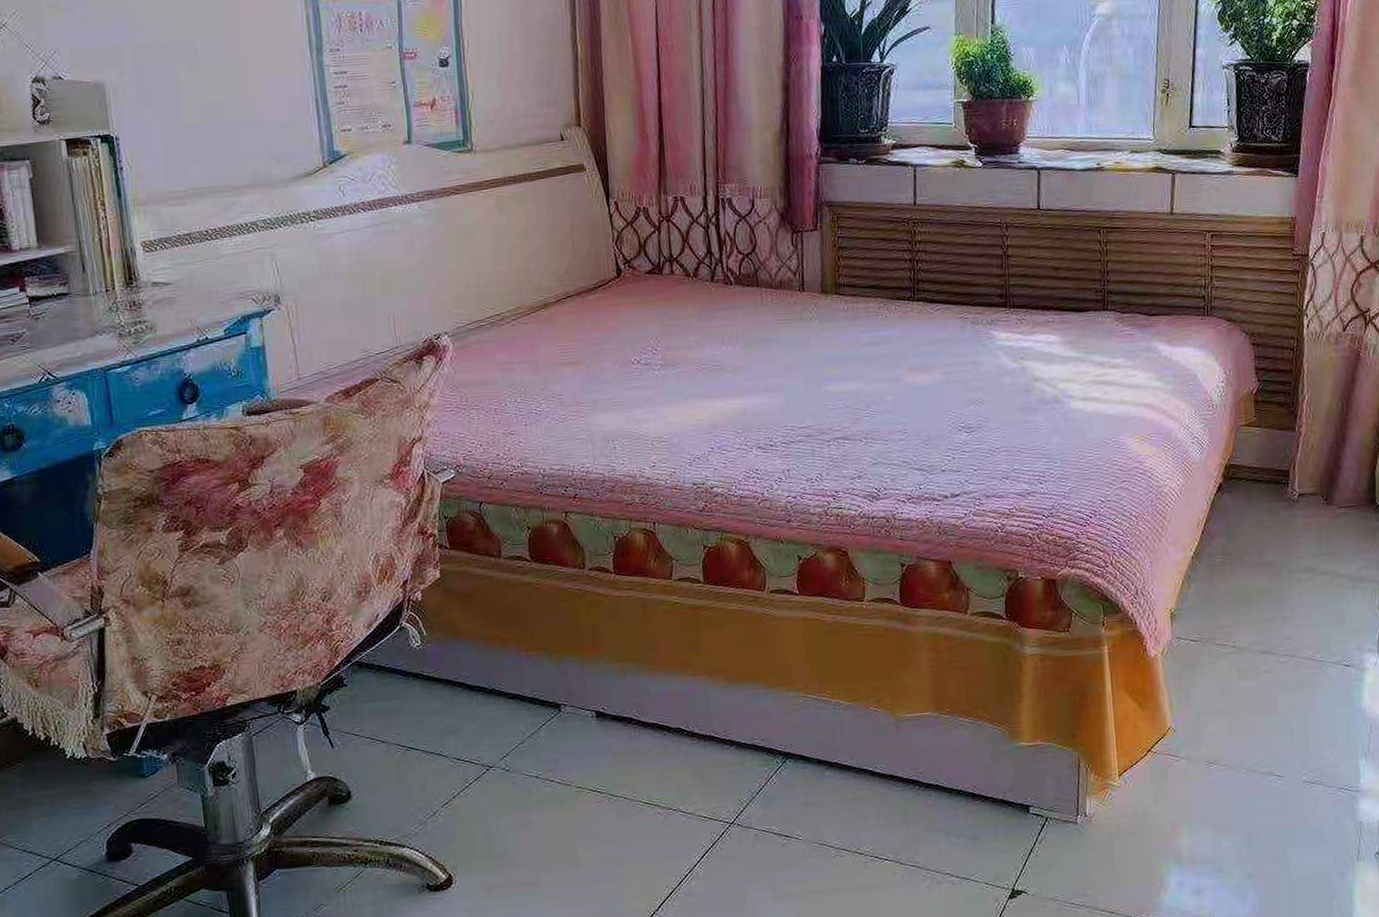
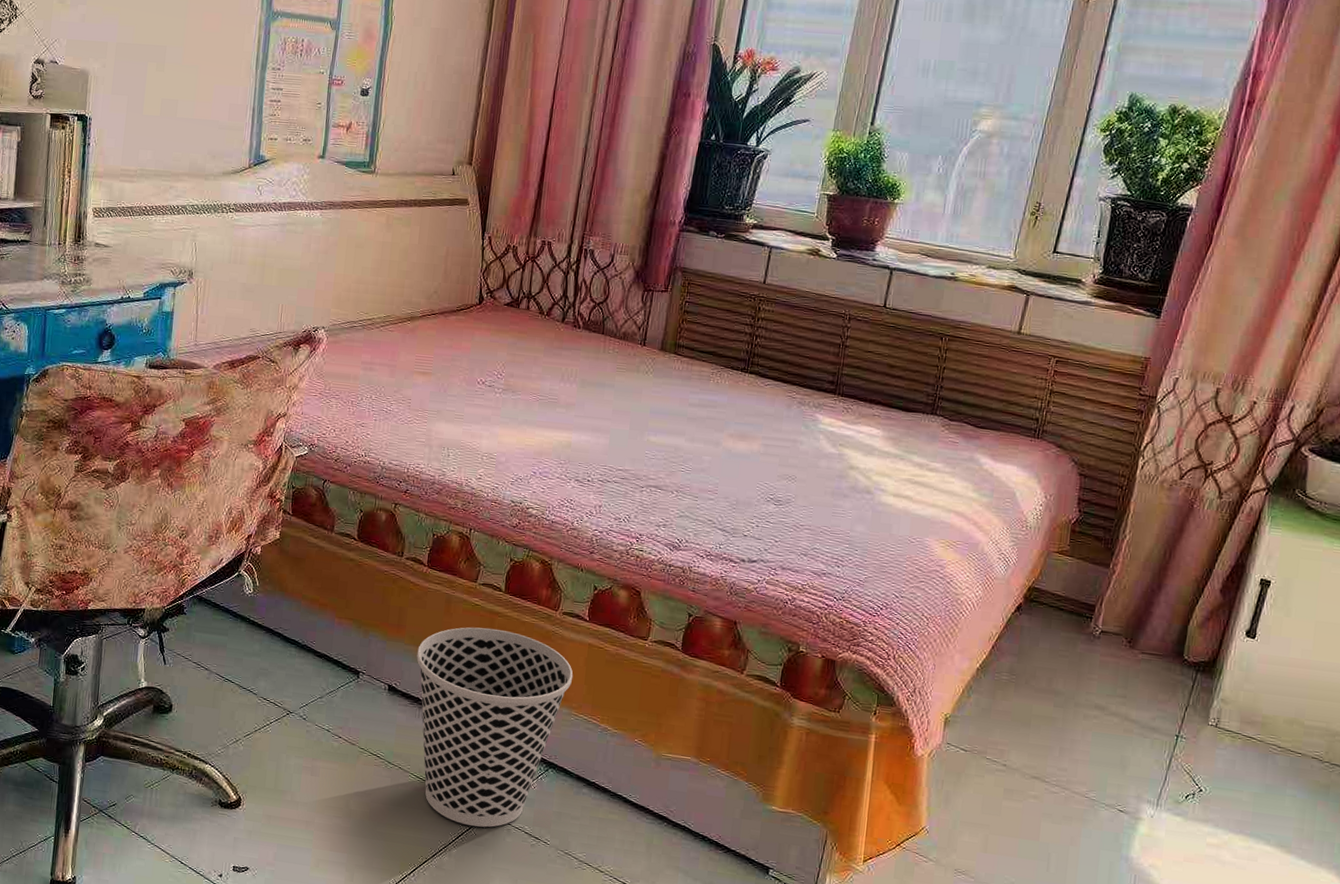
wastebasket: none [620,623,794,842] -> present [416,627,574,828]

